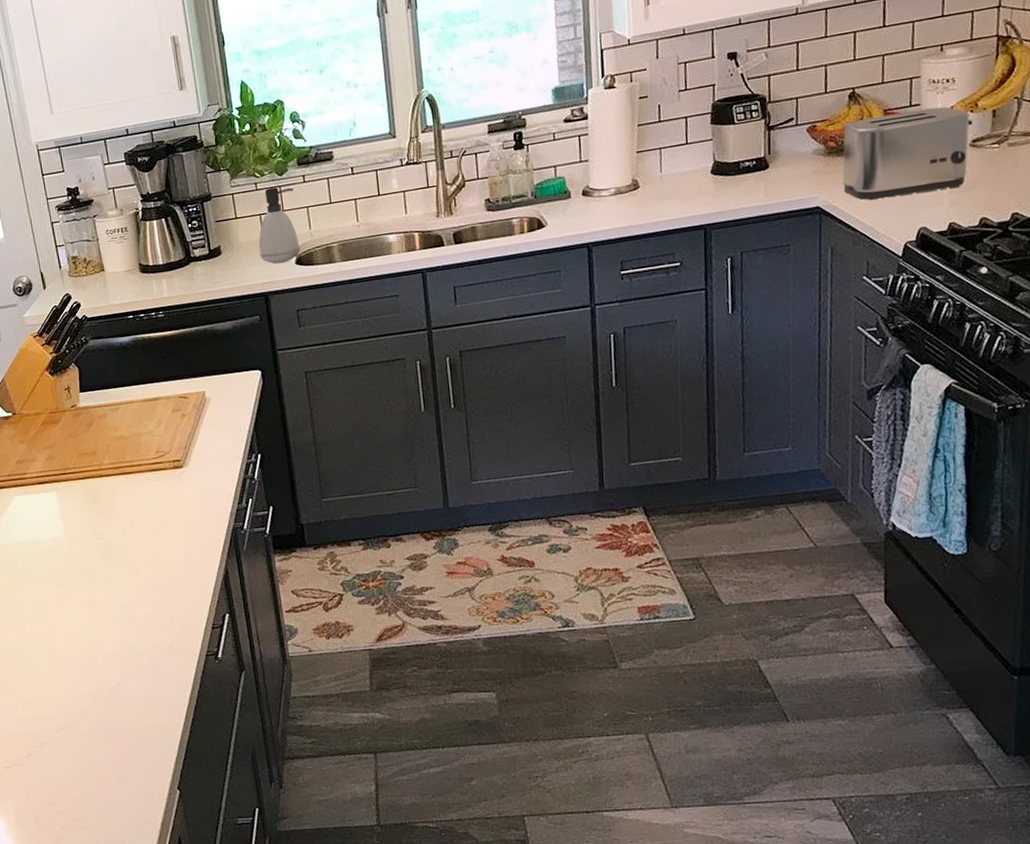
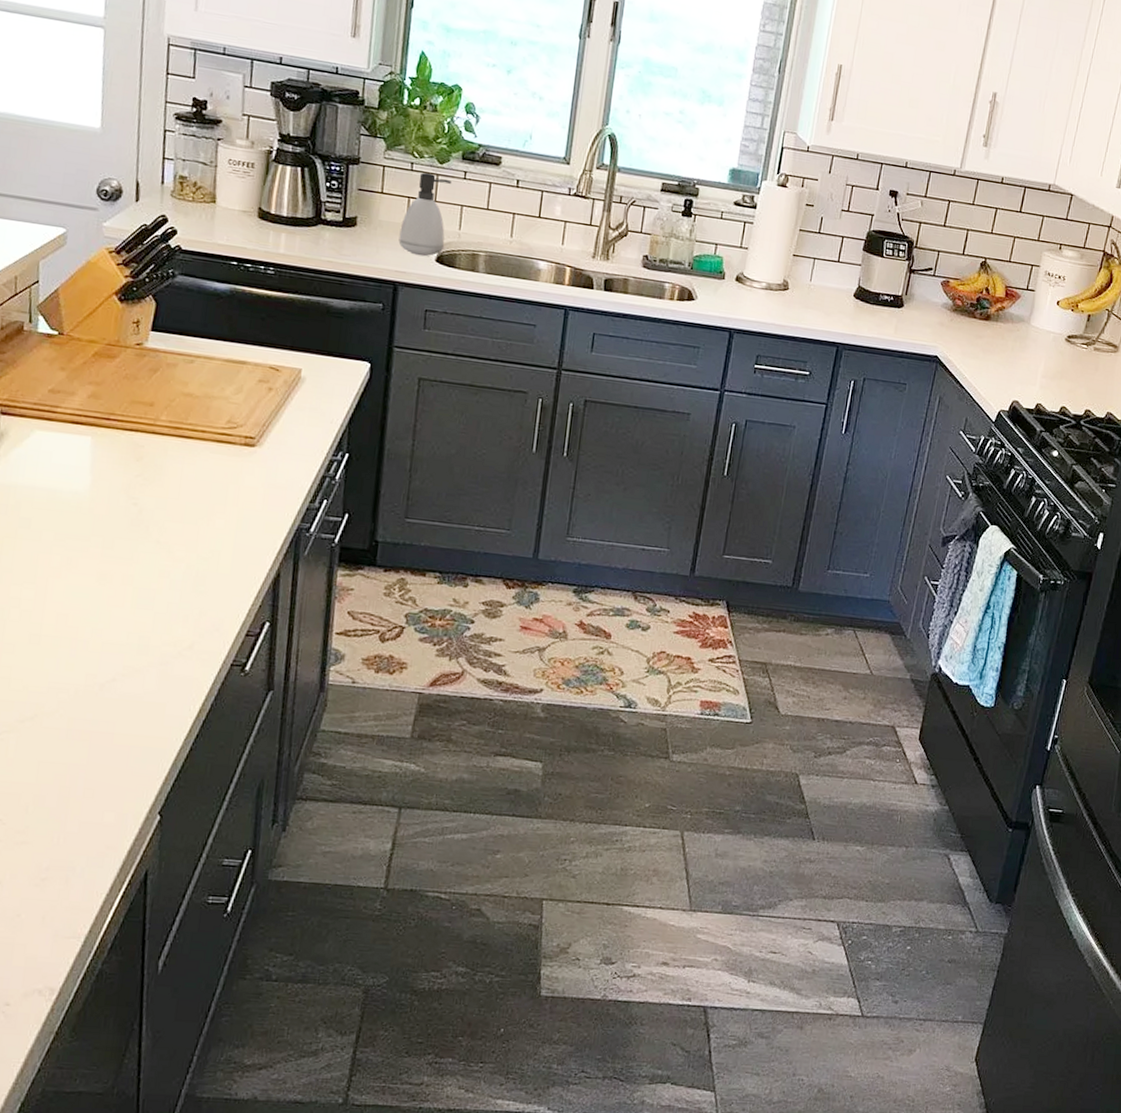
toaster: present [842,106,973,201] -> none [960,287,1072,374]

